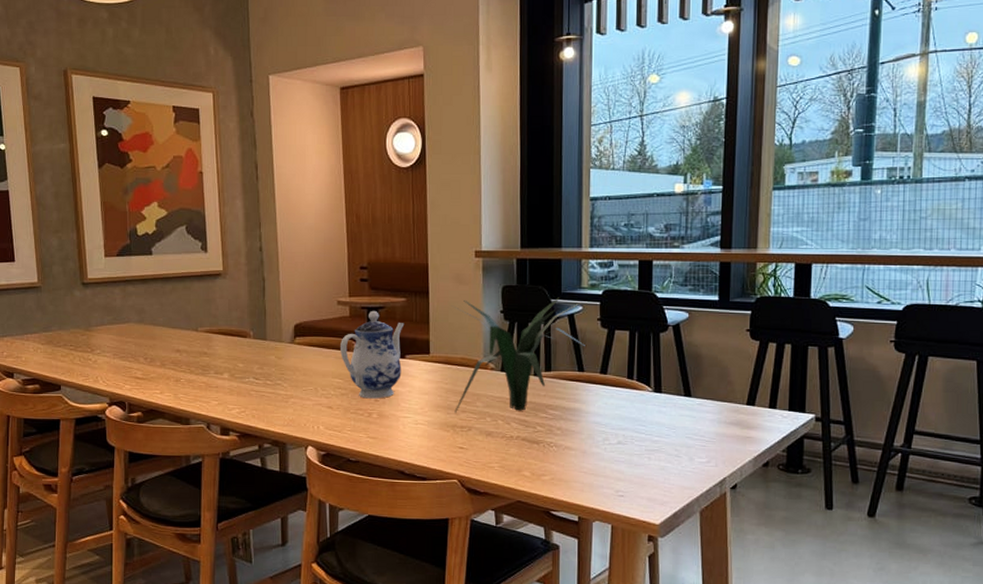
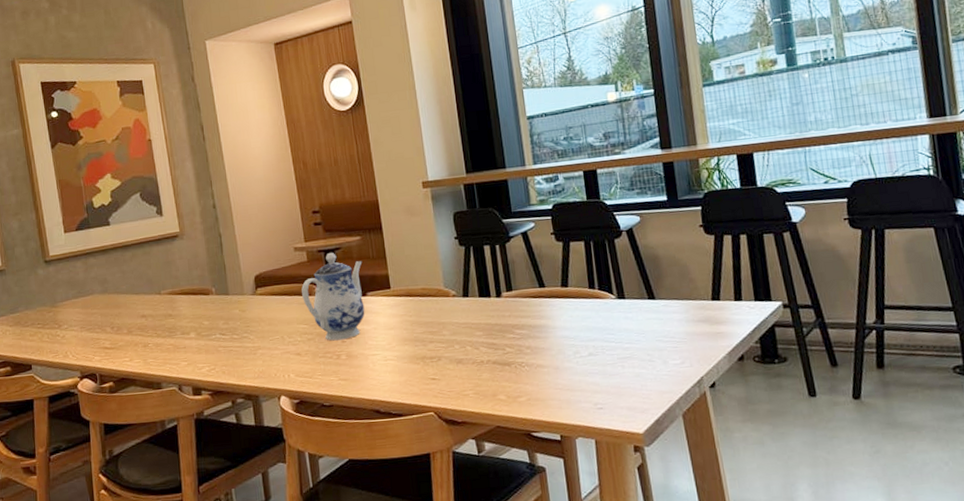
plant: present [454,297,585,413] -> none [409,217,543,345]

